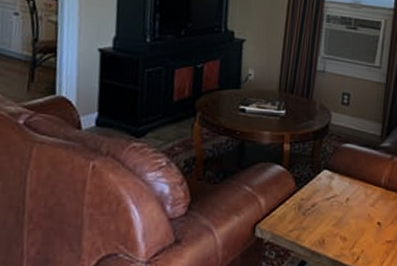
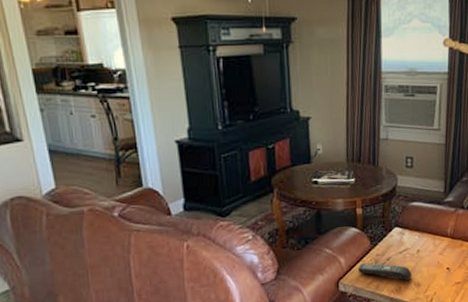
remote control: none [278,207,339,233] -> present [357,263,412,281]

